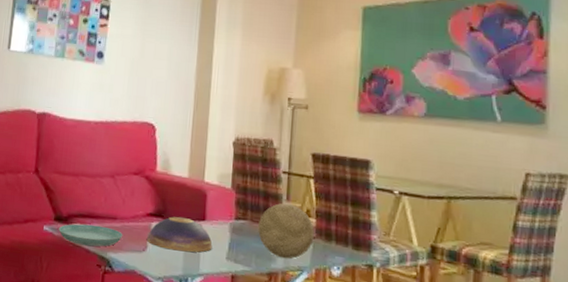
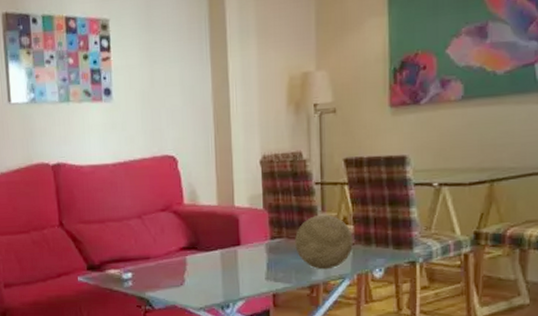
saucer: present [58,224,123,247] -> none [93,267,159,290]
decorative bowl: present [147,216,213,253] -> none [183,245,250,280]

